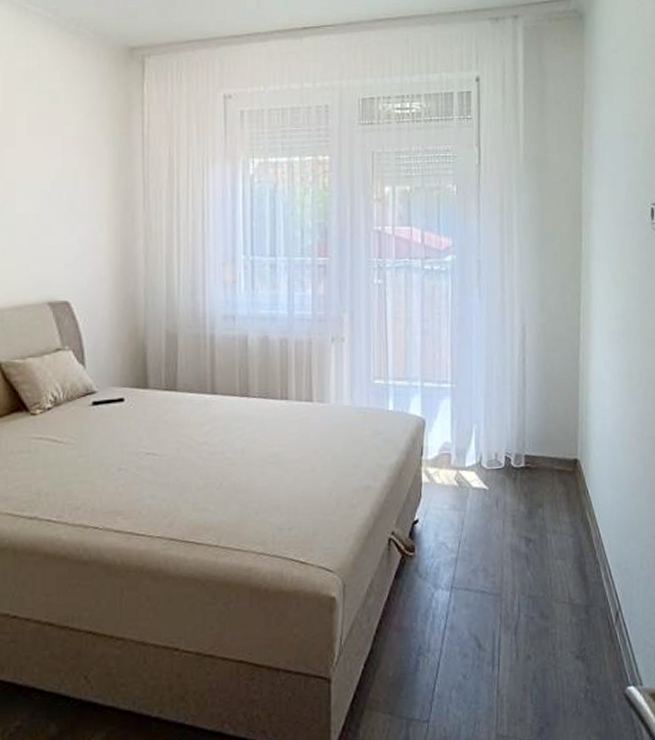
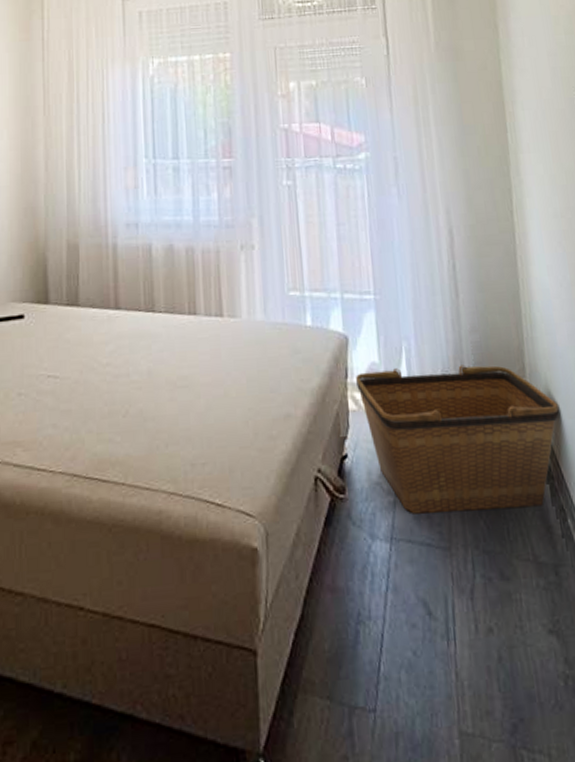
bicycle basket: none [430,444,602,568] -> present [356,365,559,514]

